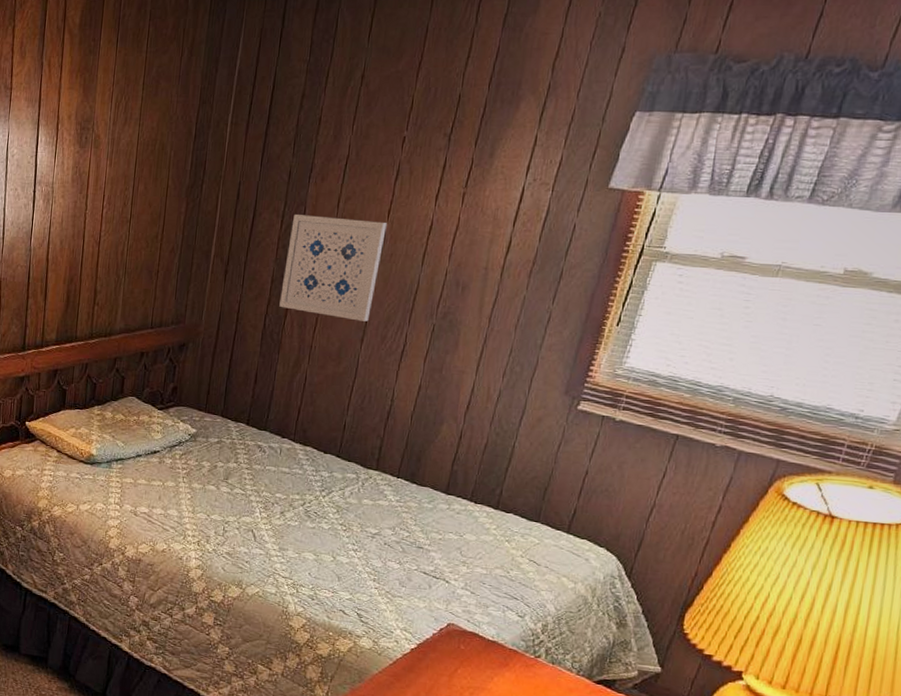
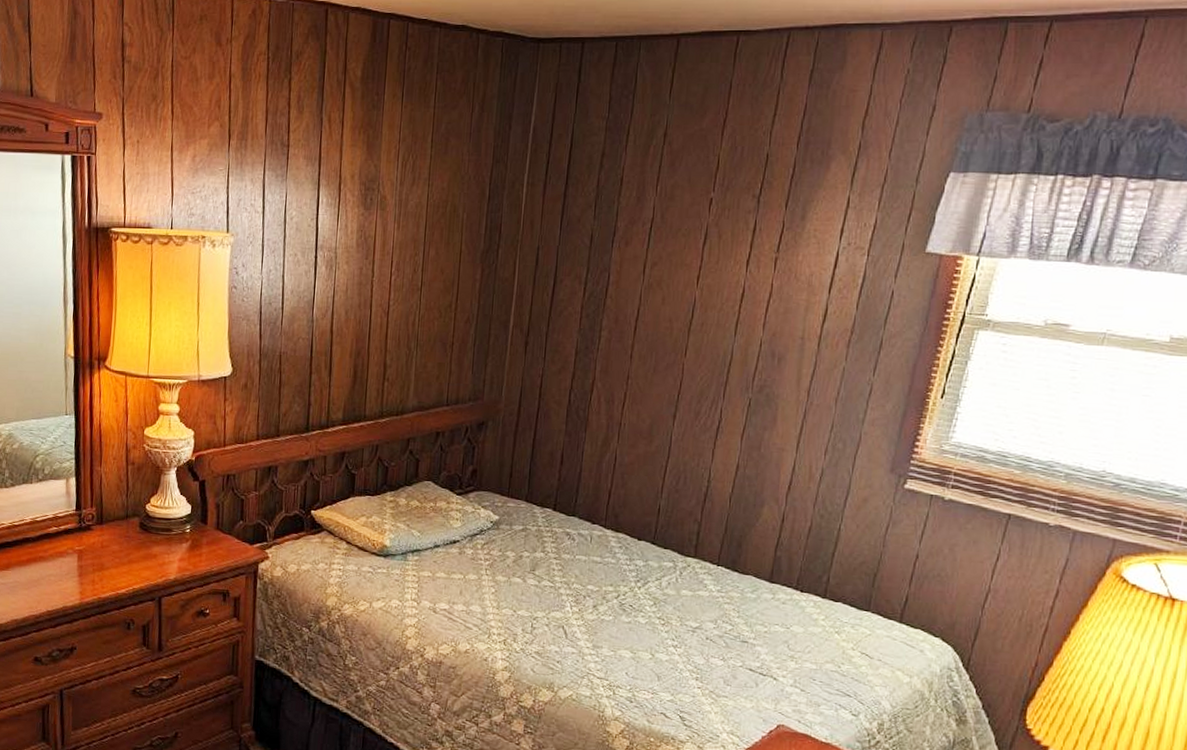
wall art: present [279,213,387,322] -> none [585,280,696,396]

